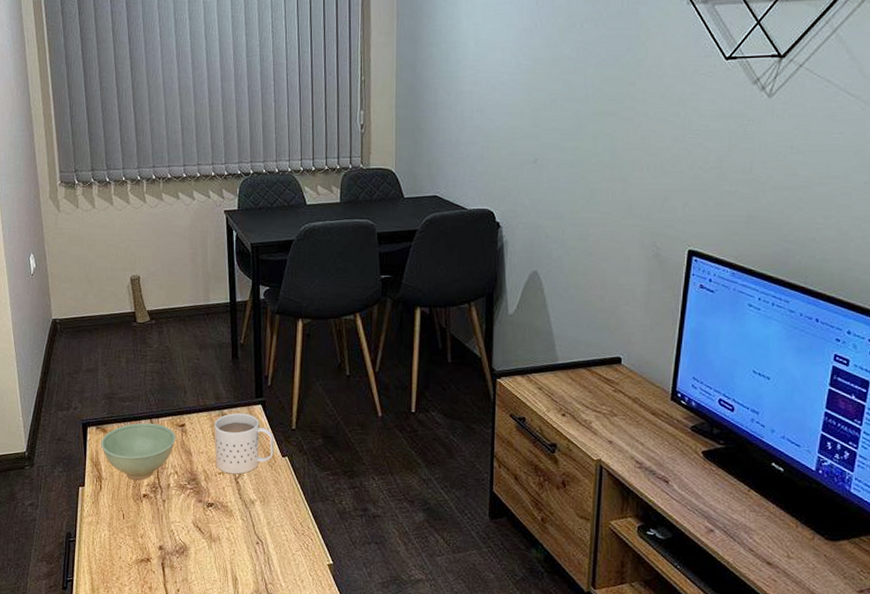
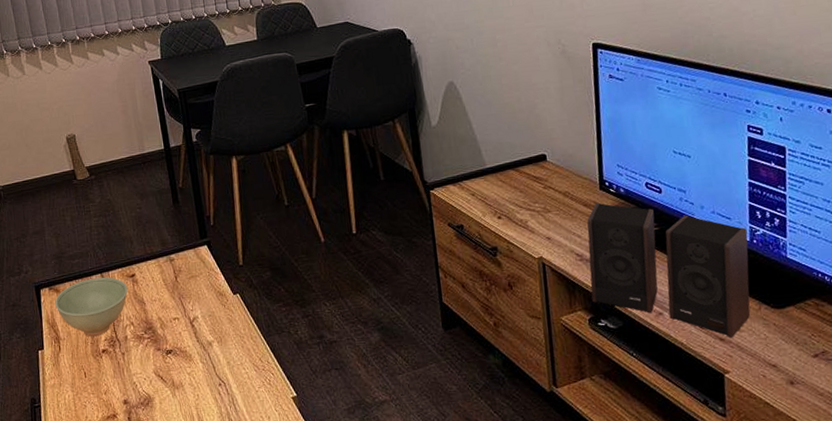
mug: present [214,412,274,475] -> none [163,255,225,318]
speaker: none [645,412,815,563] -> present [587,202,750,337]

